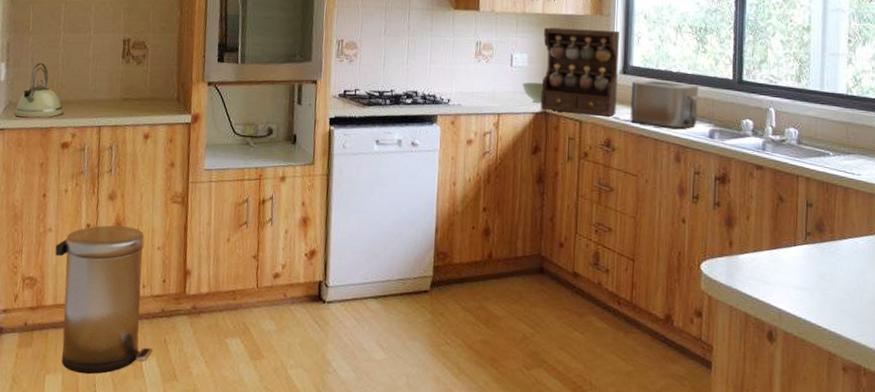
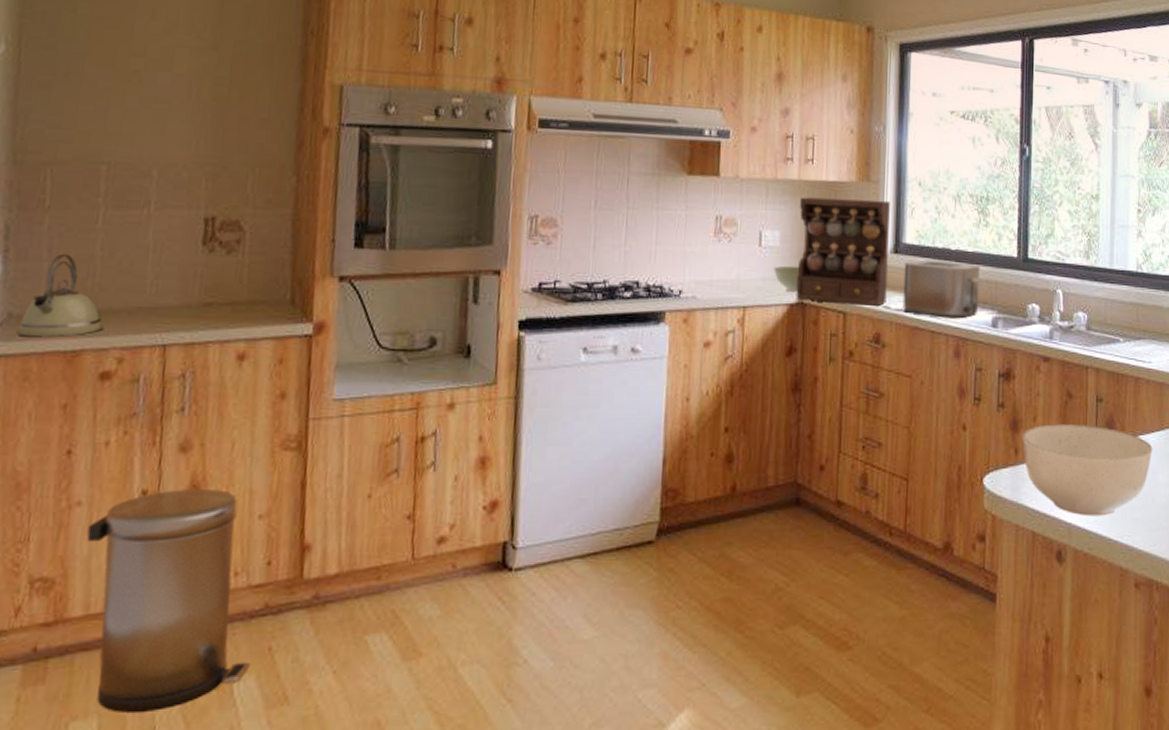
bowl: none [736,223,862,306] -> present [1022,424,1153,516]

